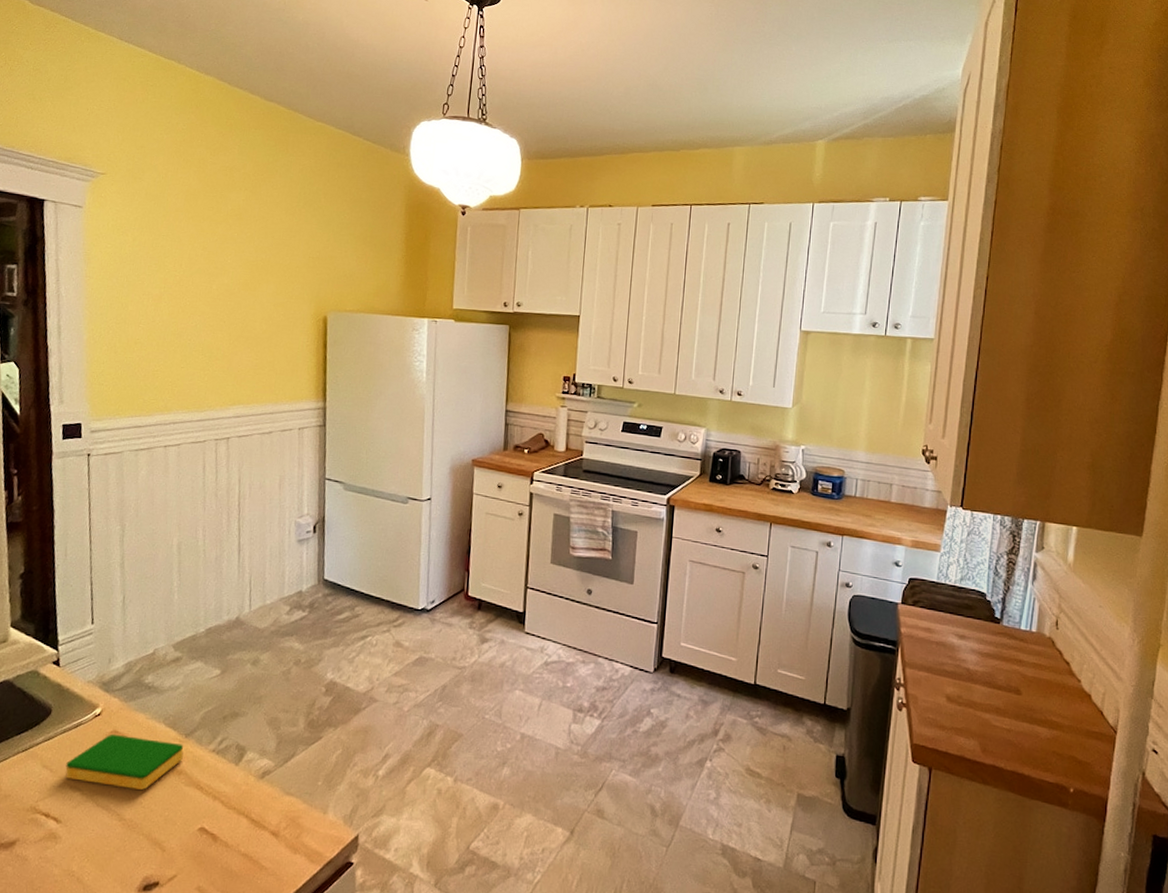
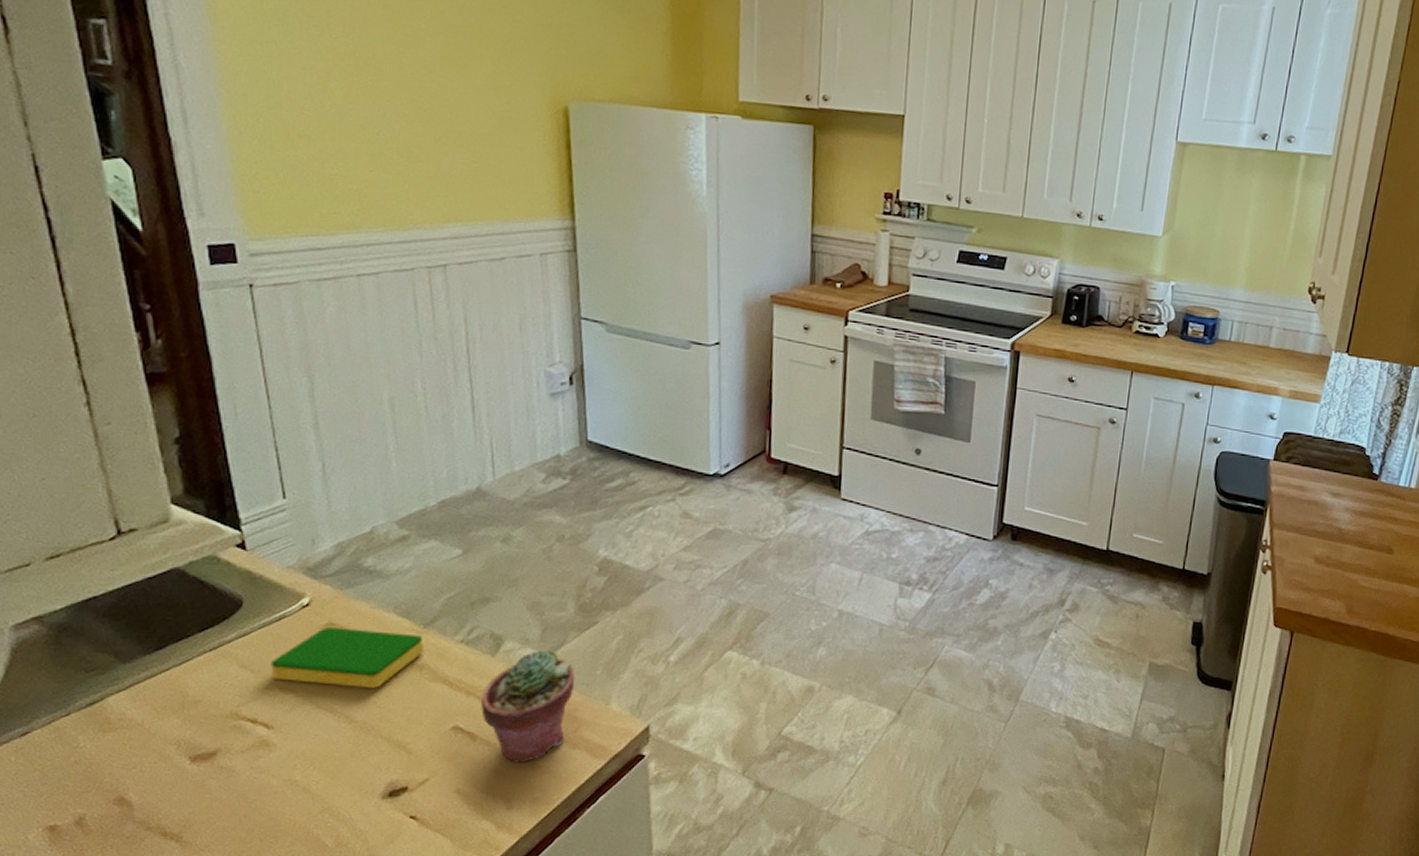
potted succulent: none [223,760,301,865] -> present [481,649,576,763]

